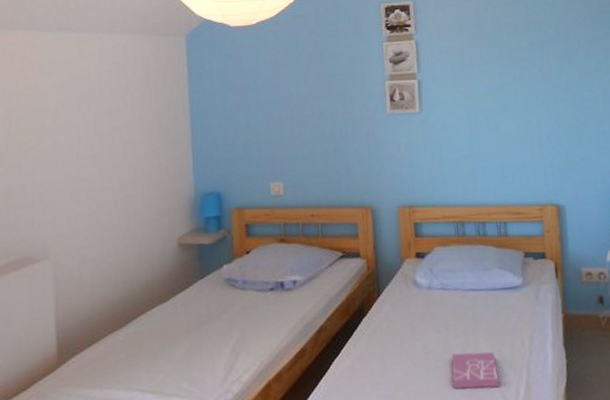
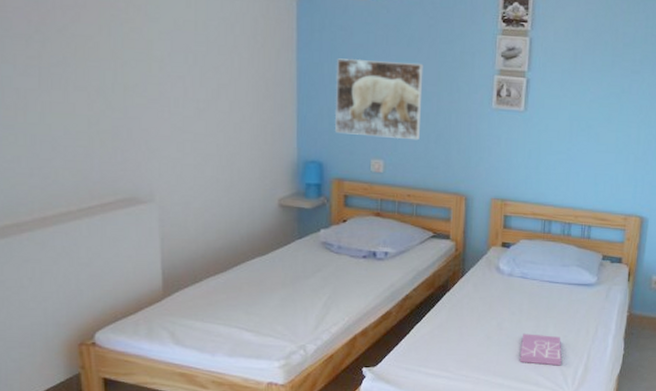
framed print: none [229,80,317,161] -> present [335,58,424,141]

